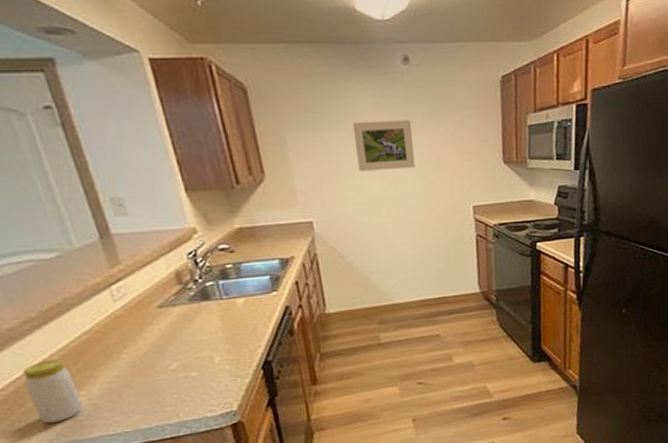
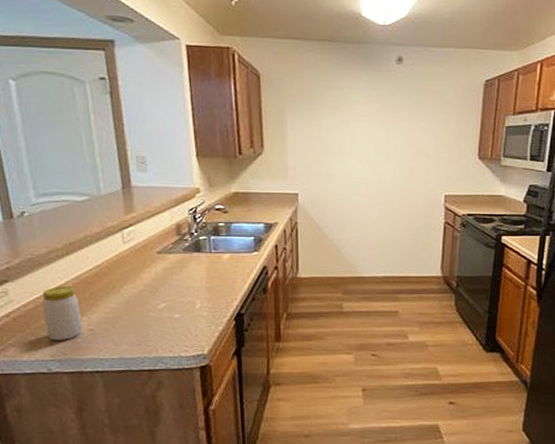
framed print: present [352,119,416,172] -> none [344,110,398,156]

